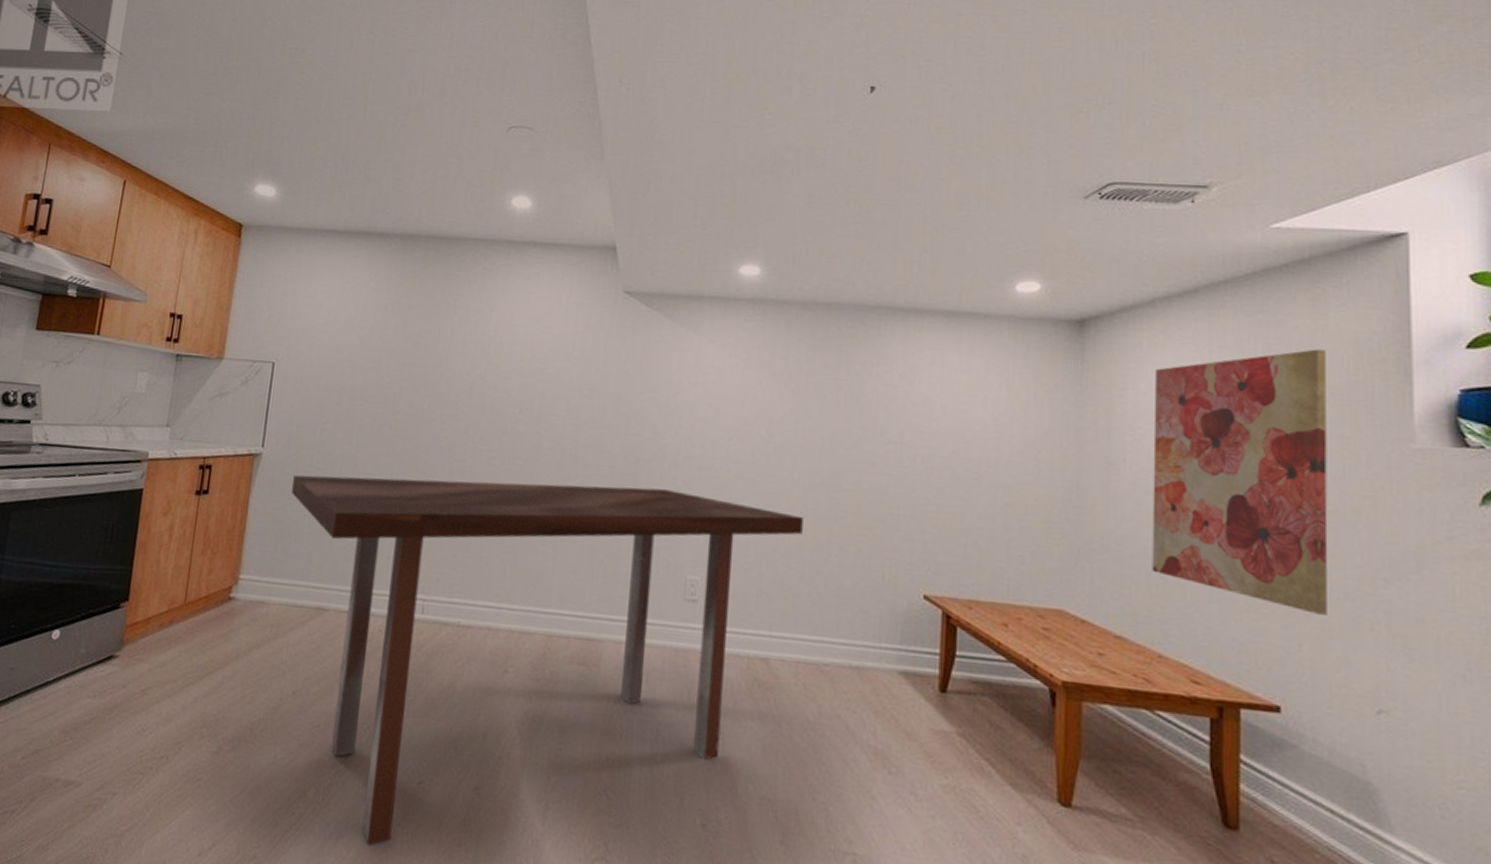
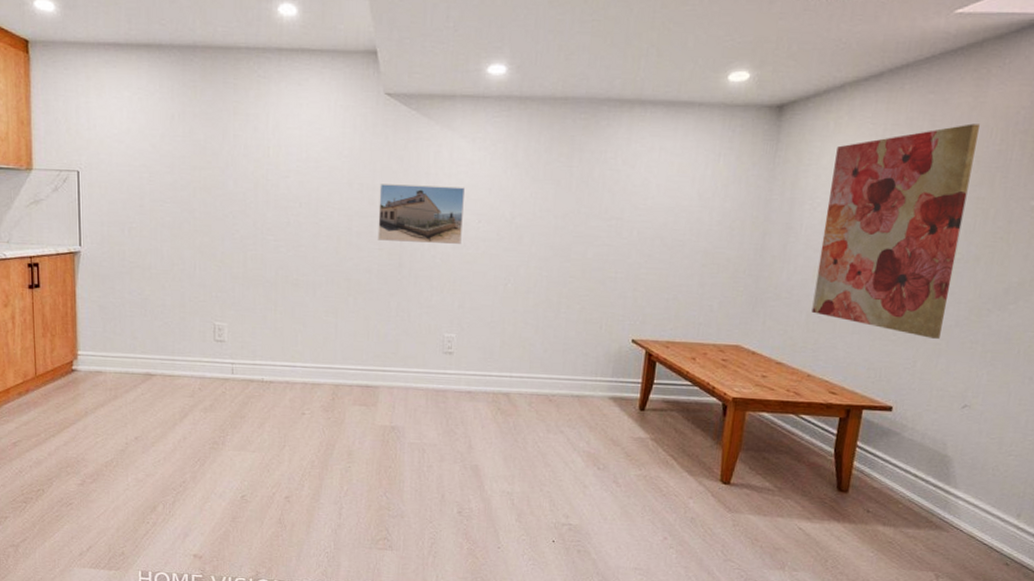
dining table: present [290,475,803,845] -> none [110,265,539,540]
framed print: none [608,390,713,466] -> present [377,184,465,245]

